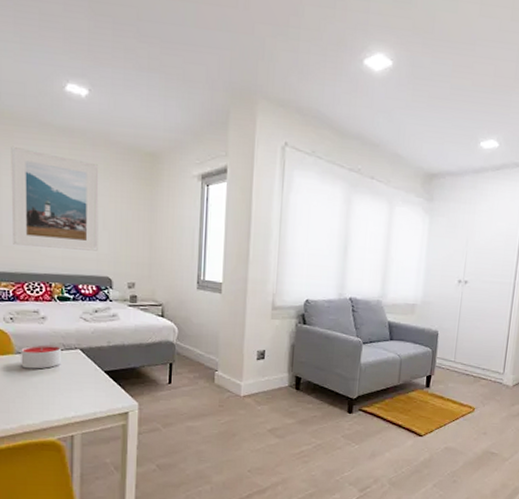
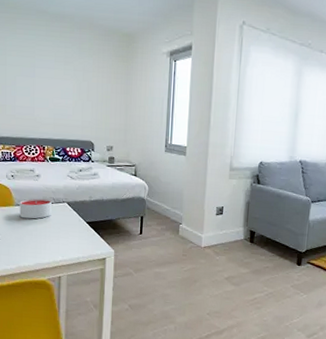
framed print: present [11,147,99,251] -> none [14,32,84,119]

